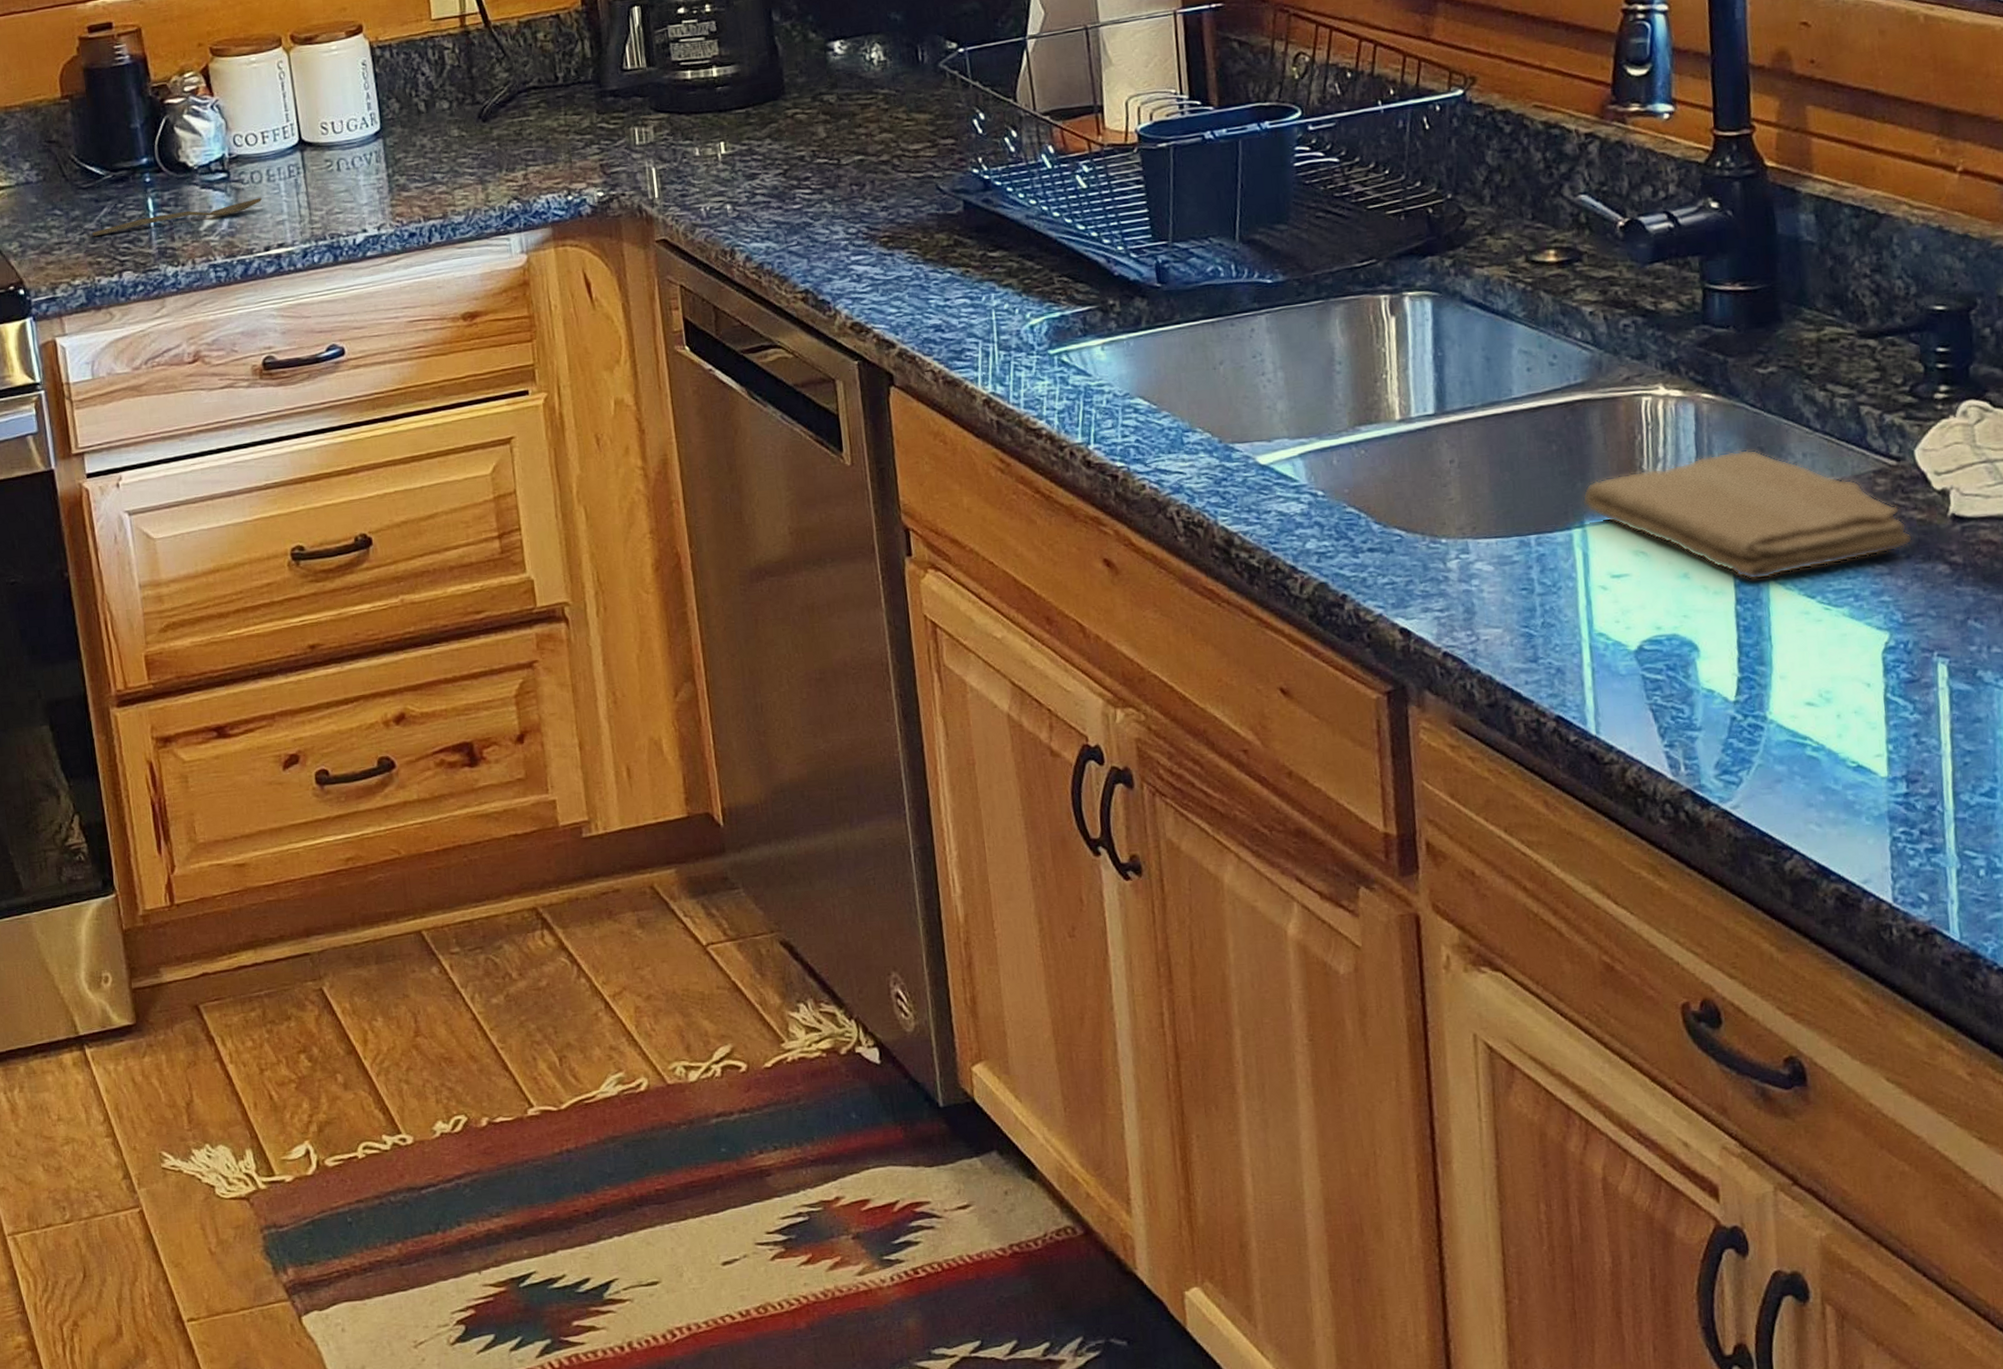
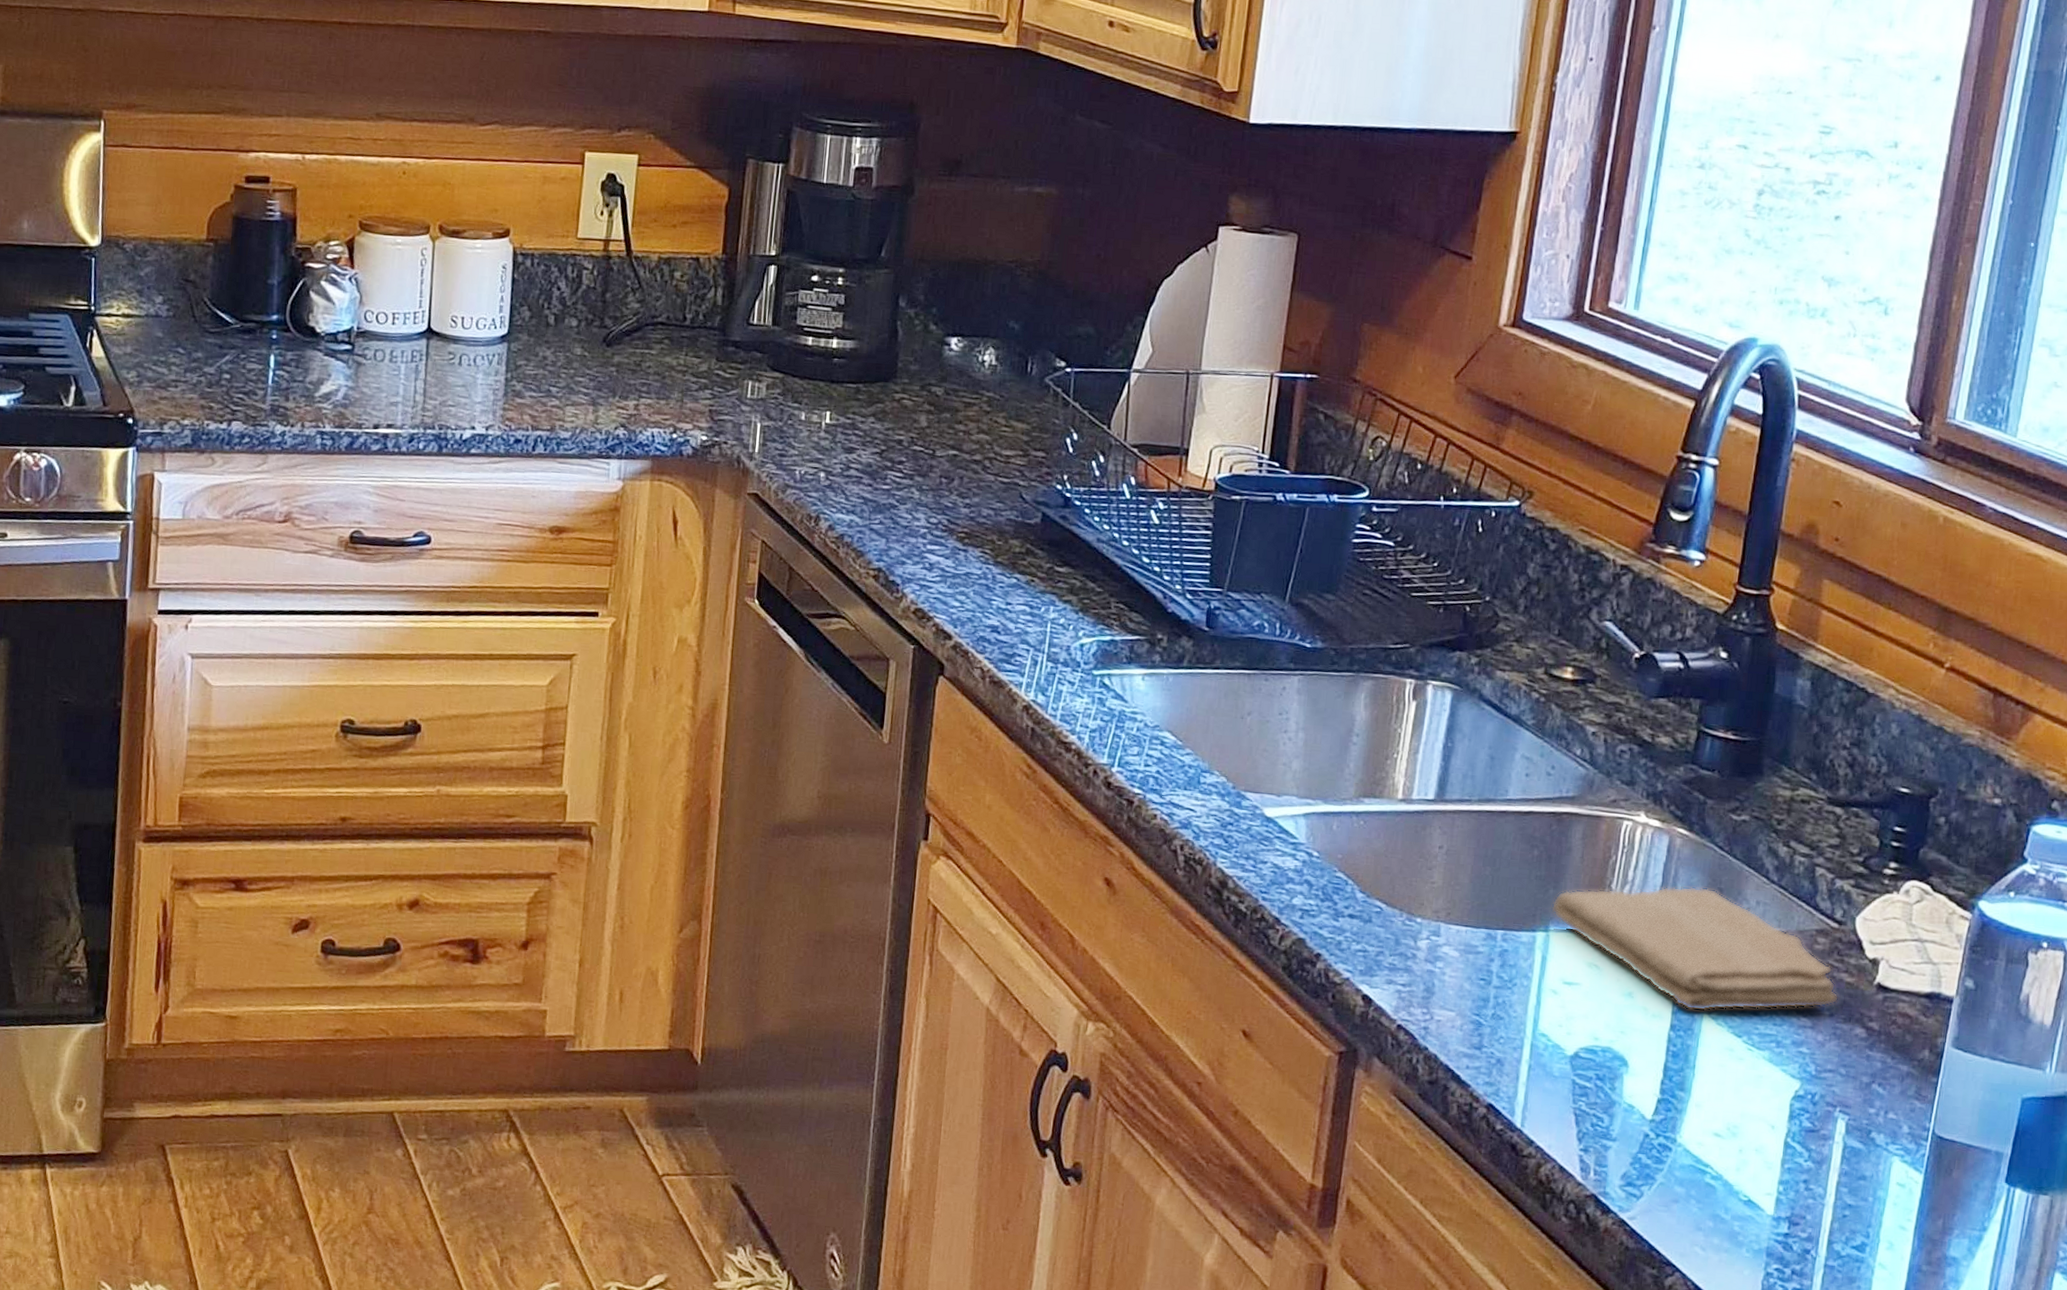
spoon: present [93,198,262,236] -> none [210,373,380,387]

